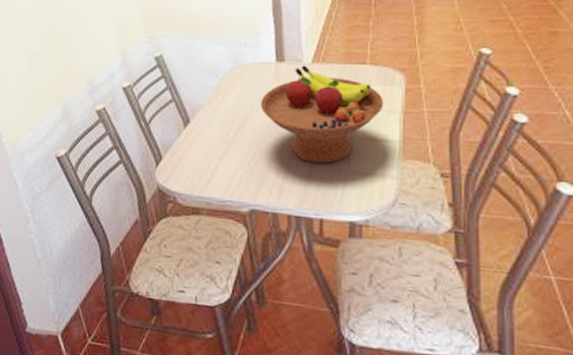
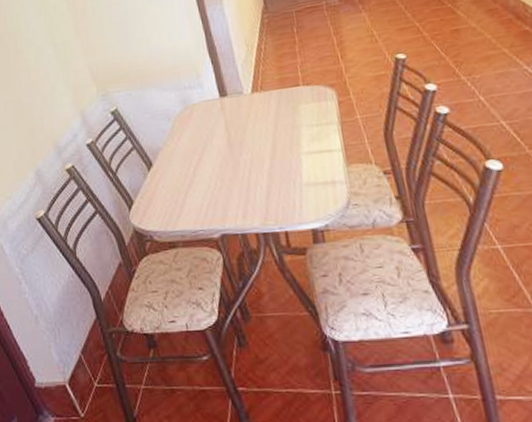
fruit bowl: present [261,65,384,164] -> none [213,96,322,183]

